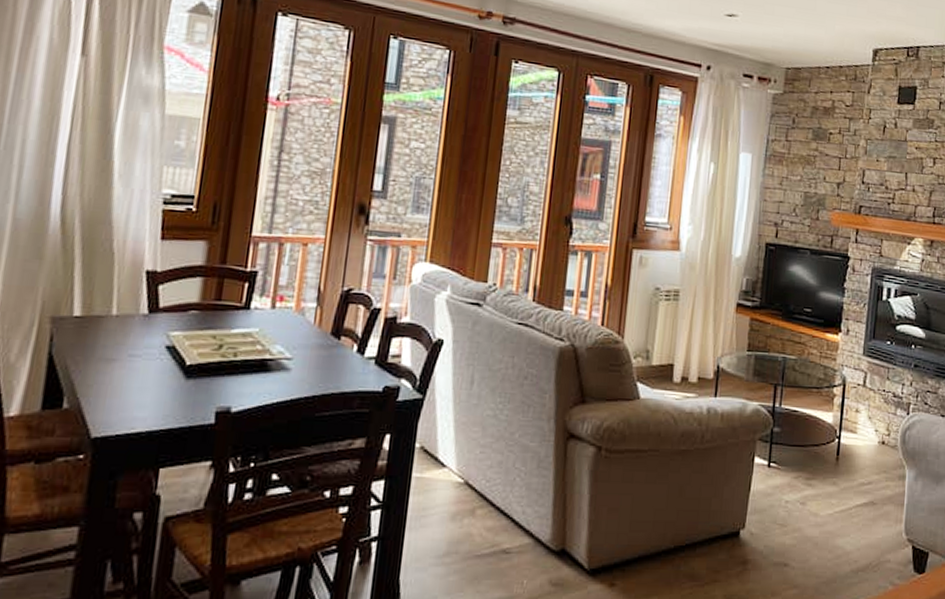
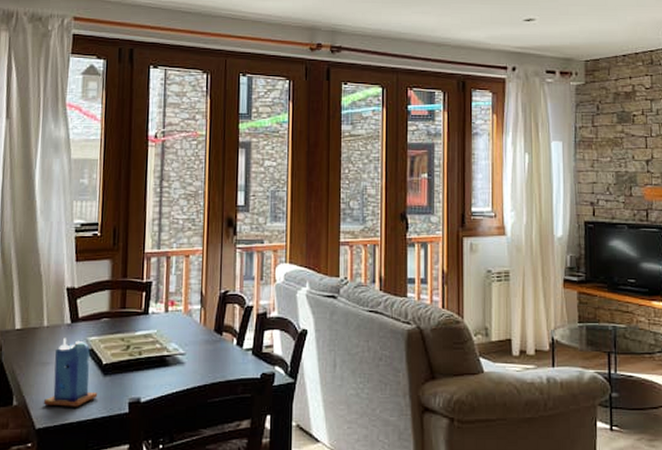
candle: none [103,330,177,414] -> present [43,337,98,407]

